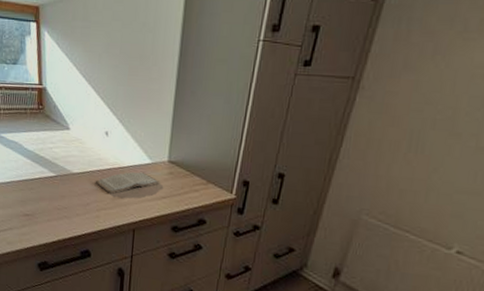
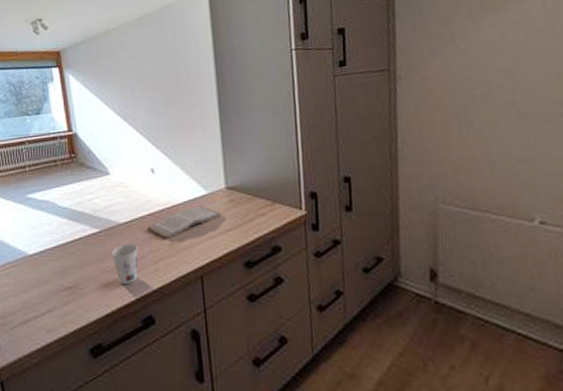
cup: none [63,190,85,223] -> present [111,243,138,285]

